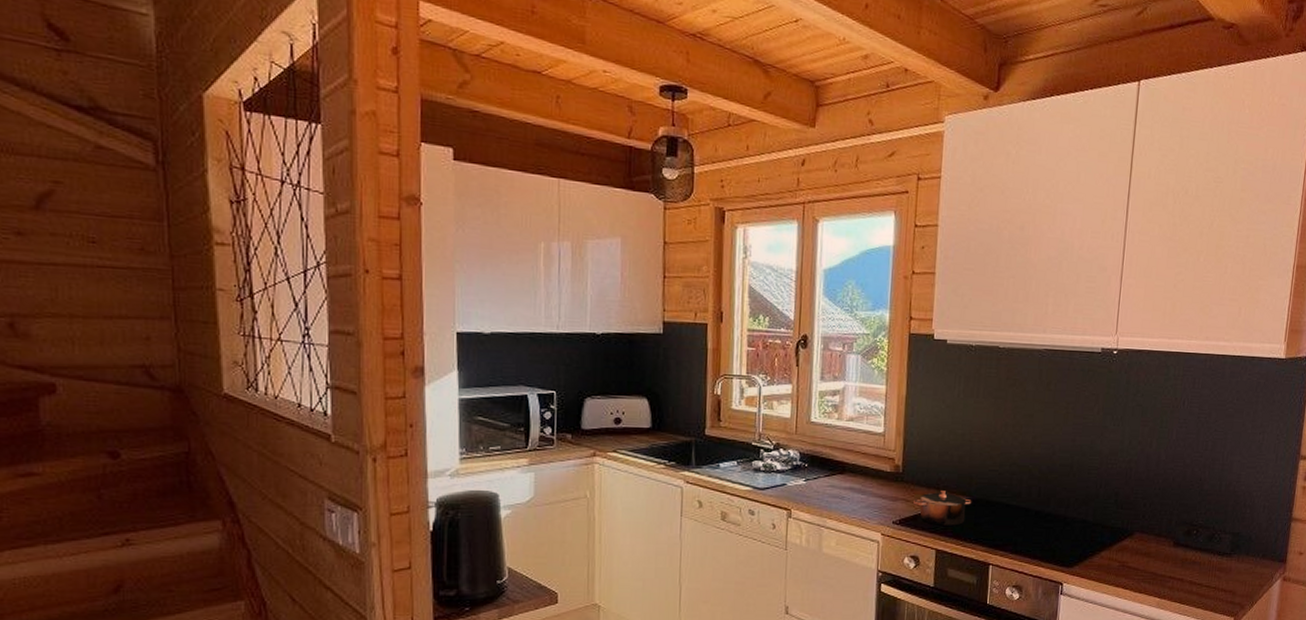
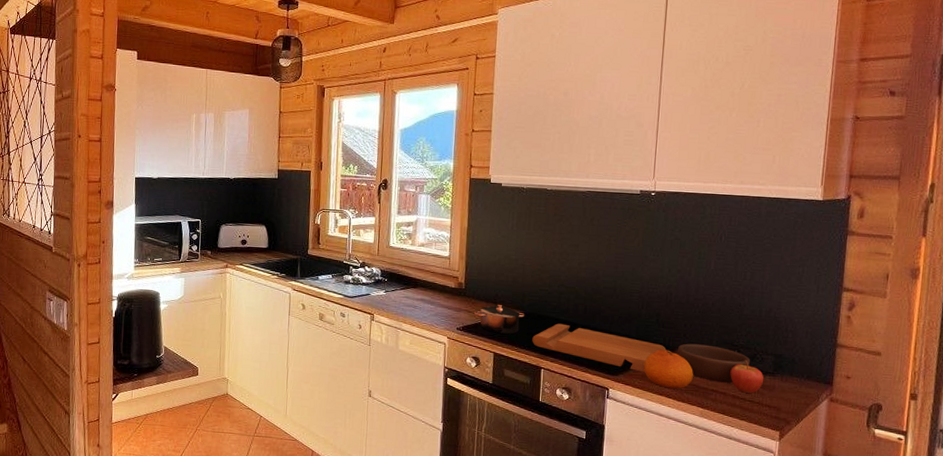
cutting board: none [979,510,1125,562] -> present [532,323,667,372]
fruit: none [1100,534,1151,578] -> present [643,349,693,389]
wooden bowl: none [1136,526,1209,568] -> present [678,343,751,383]
fruit: none [1188,540,1222,578] -> present [730,360,764,393]

